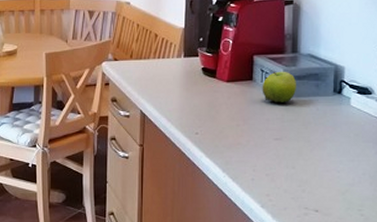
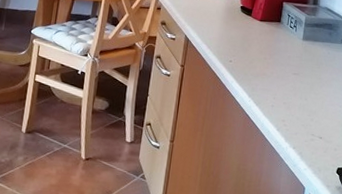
fruit: present [262,71,297,103] -> none [287,17,315,45]

